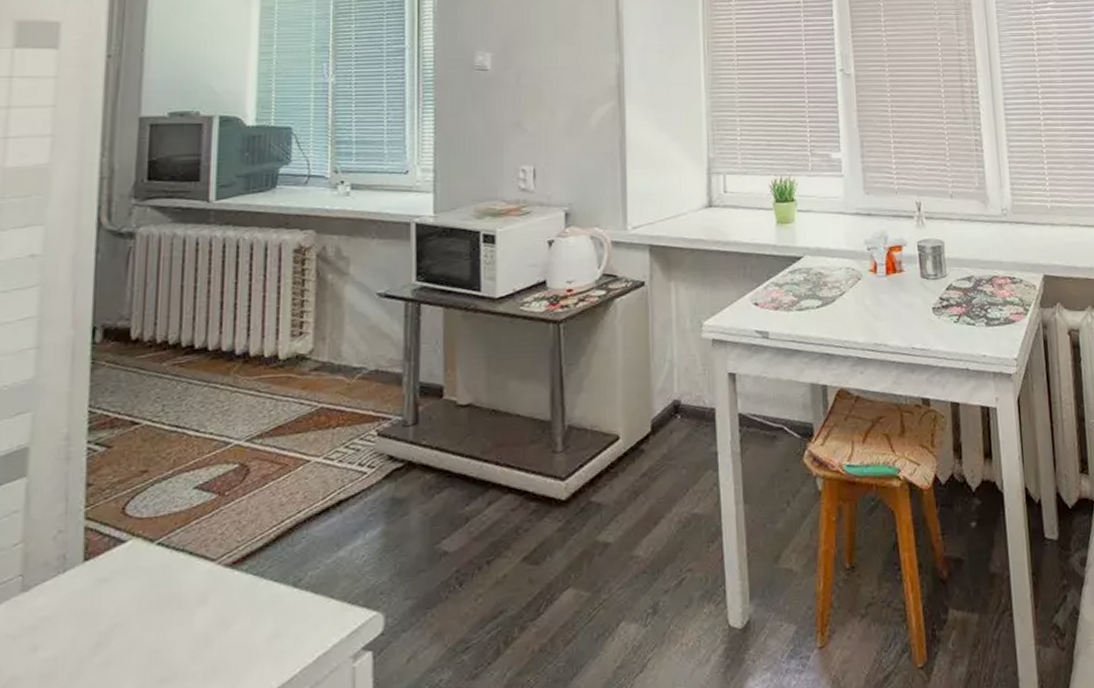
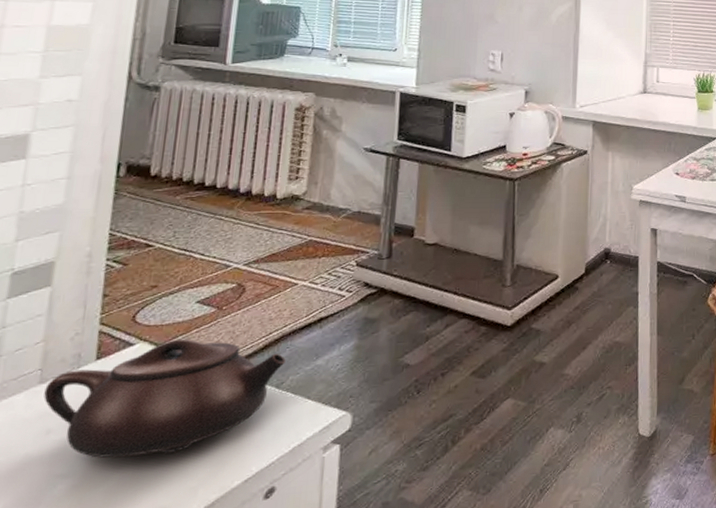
teapot: none [27,532,302,677] -> present [44,339,286,459]

